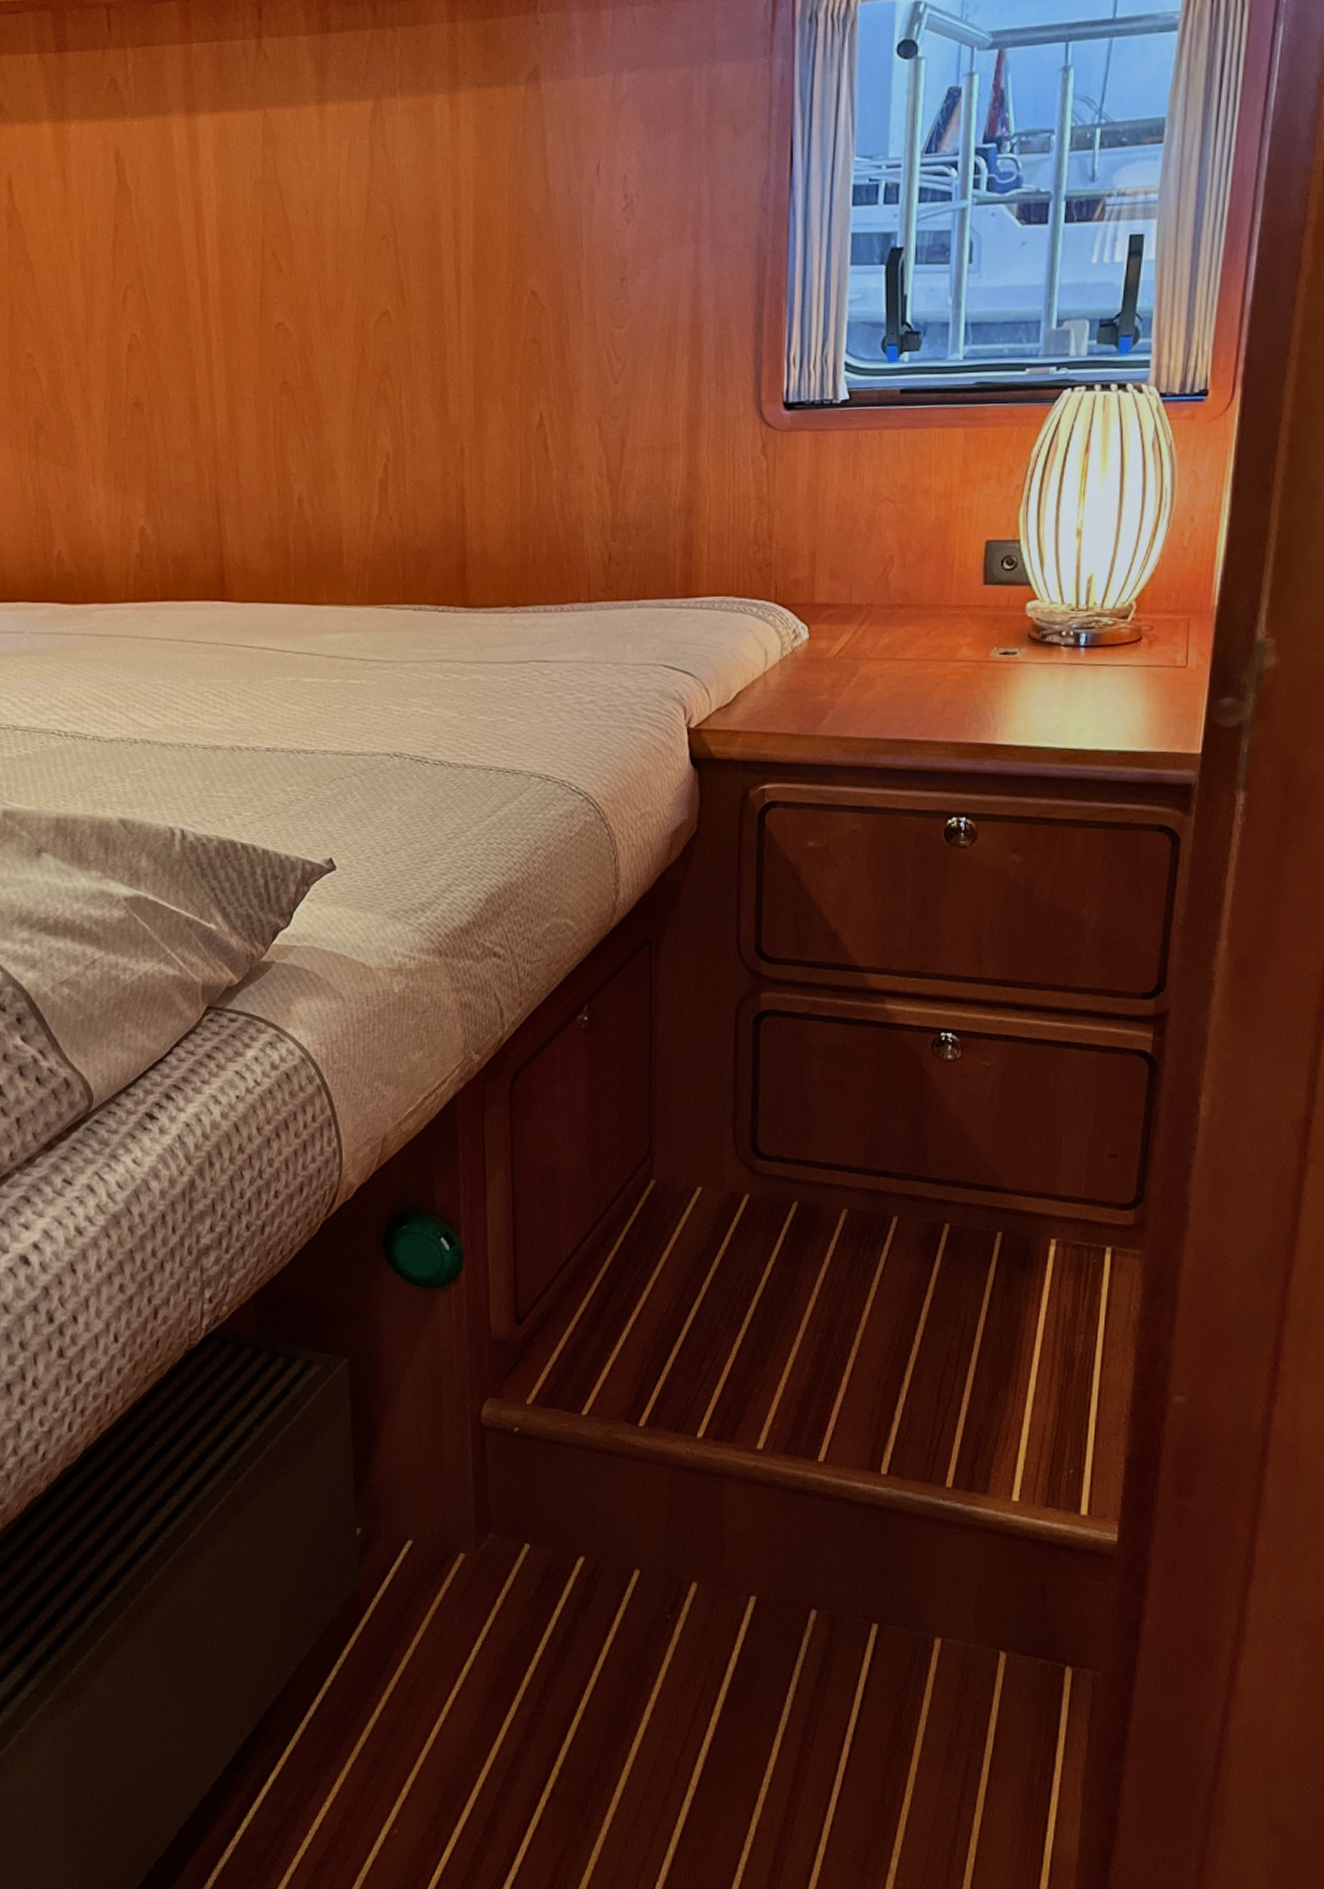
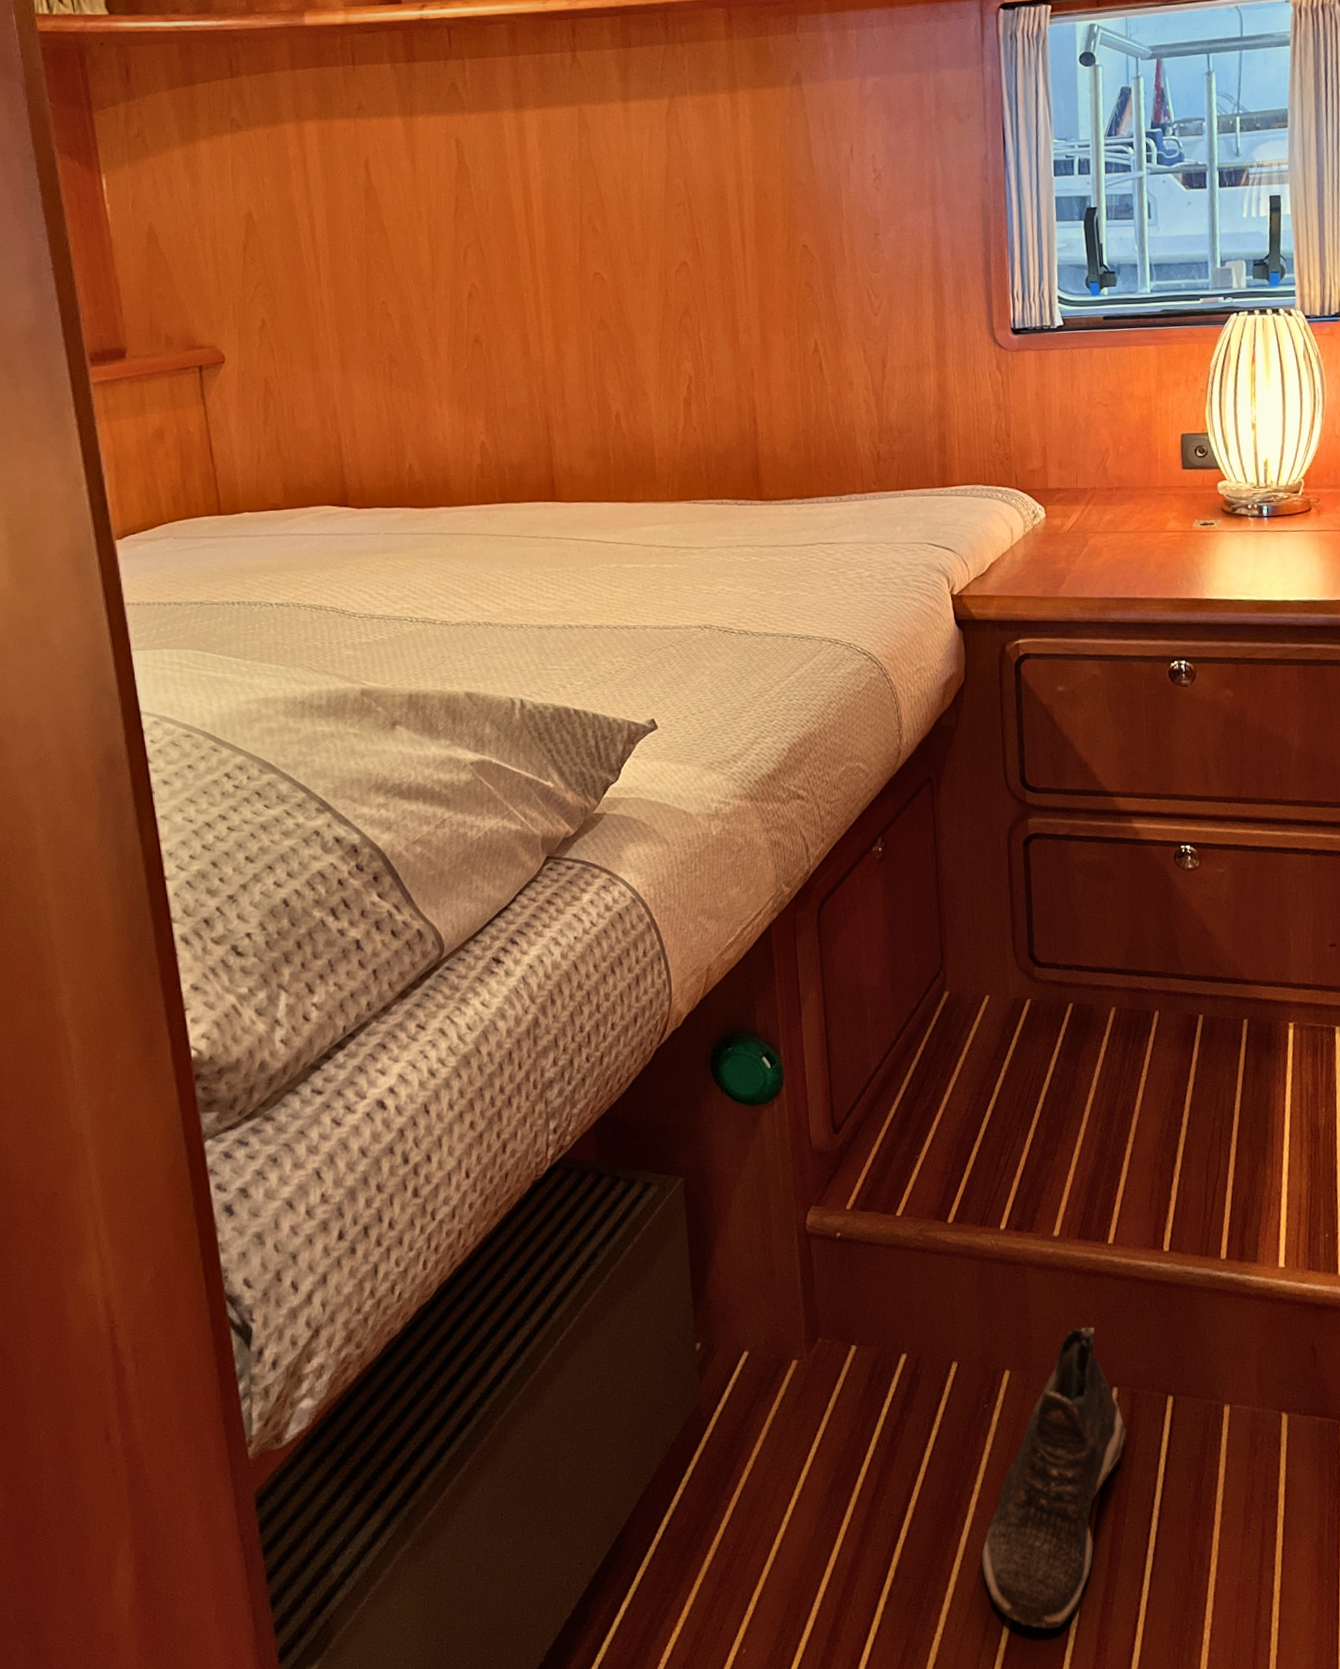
shoe: none [653,1546,822,1842] -> present [981,1327,1126,1630]

